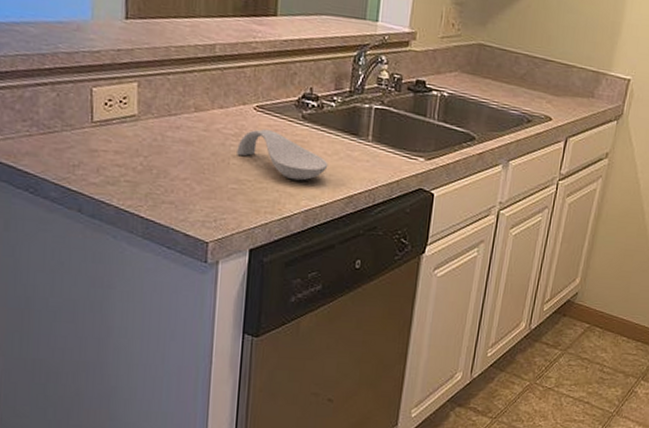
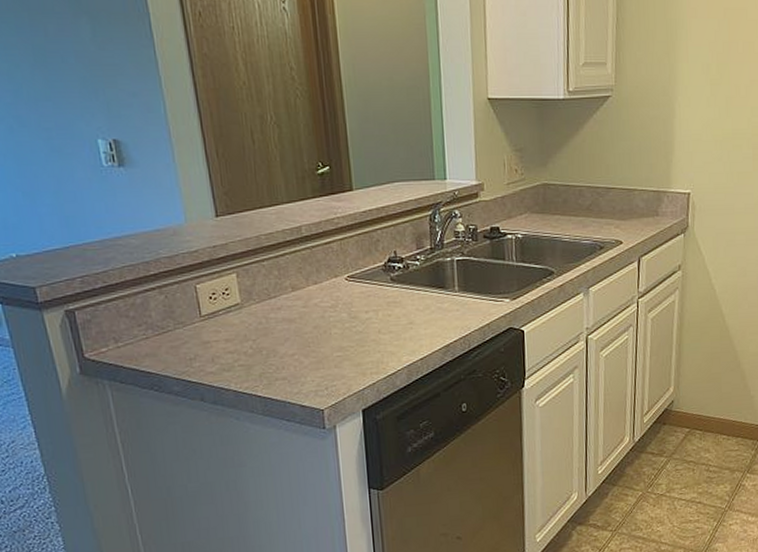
spoon rest: present [237,129,328,181] -> none [336,297,422,339]

